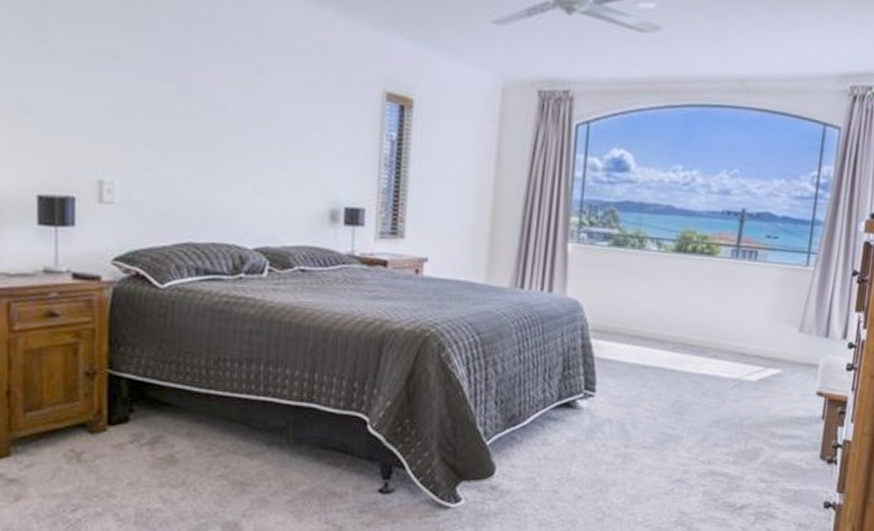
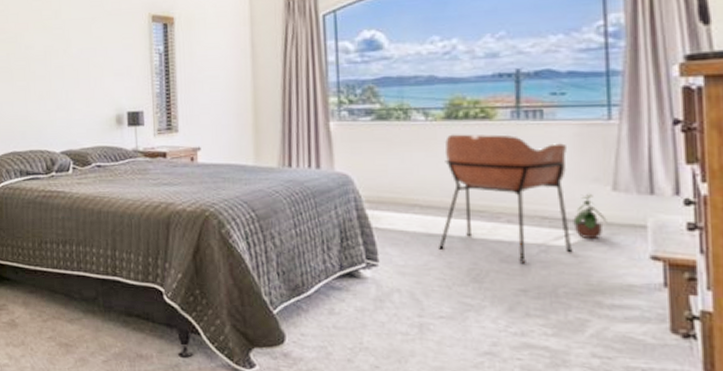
armchair: none [650,267,771,397] -> present [437,134,573,264]
potted plant: none [764,333,791,376] -> present [573,193,607,240]

